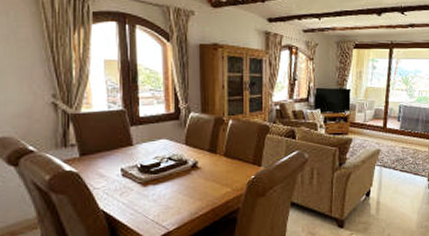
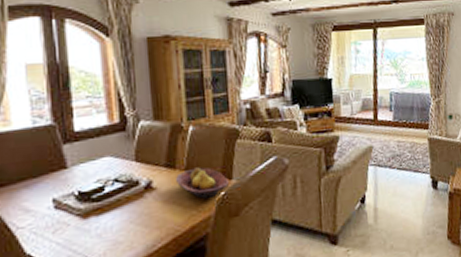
fruit bowl: none [217,154,258,180] -> present [176,167,229,199]

